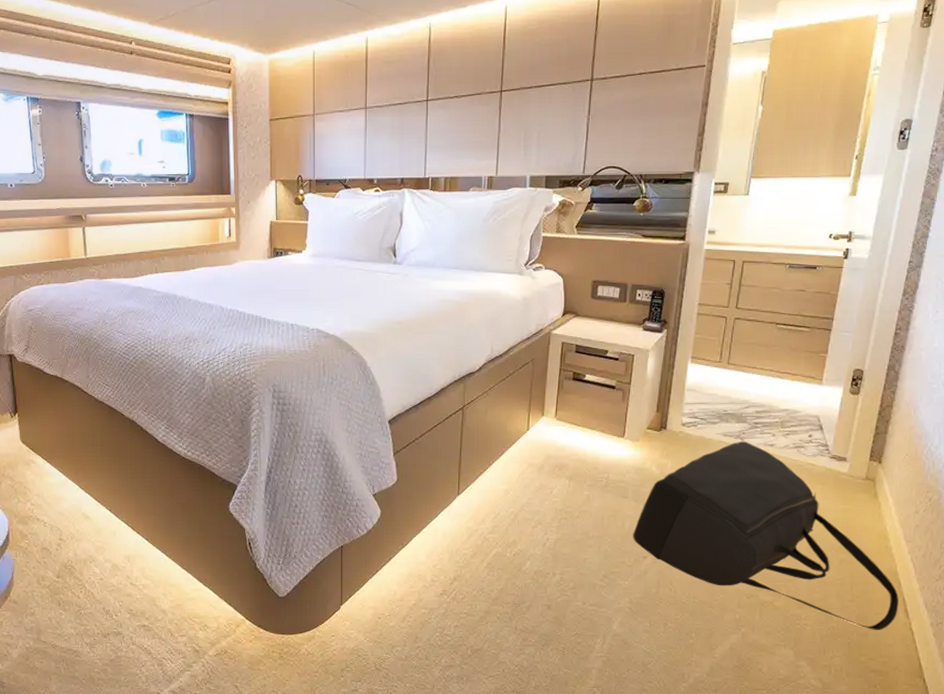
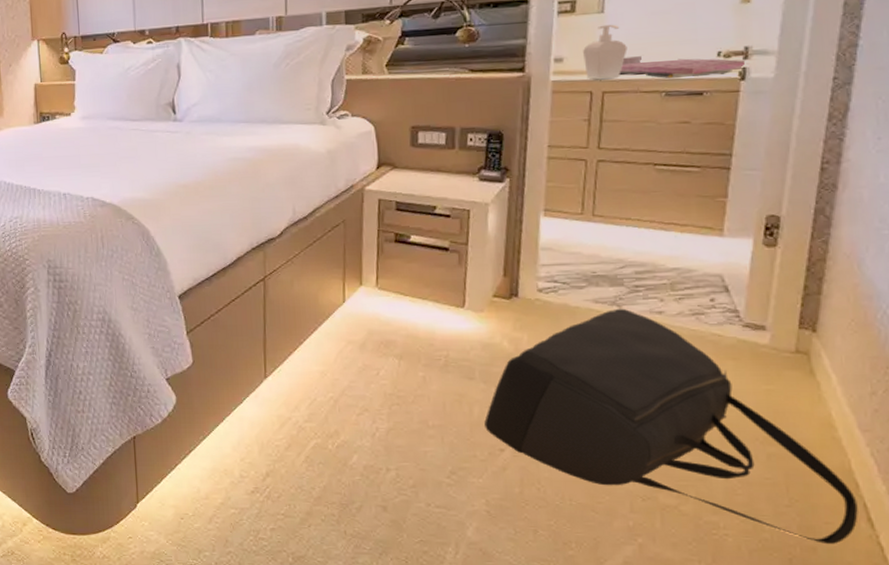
soap bottle: none [731,205,764,251] -> present [583,24,628,80]
hand towel: none [756,233,848,254] -> present [618,56,745,79]

